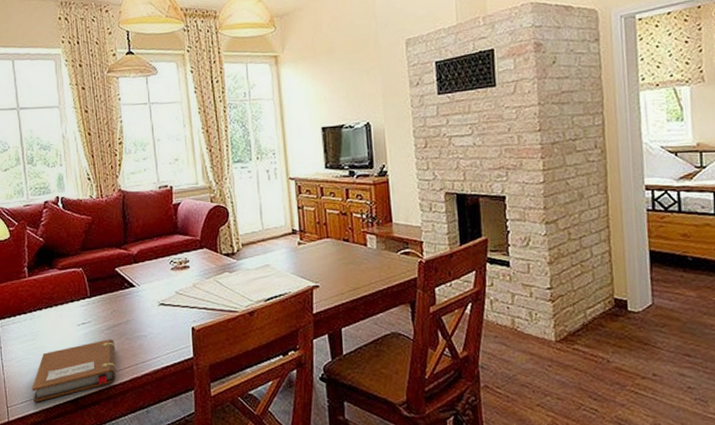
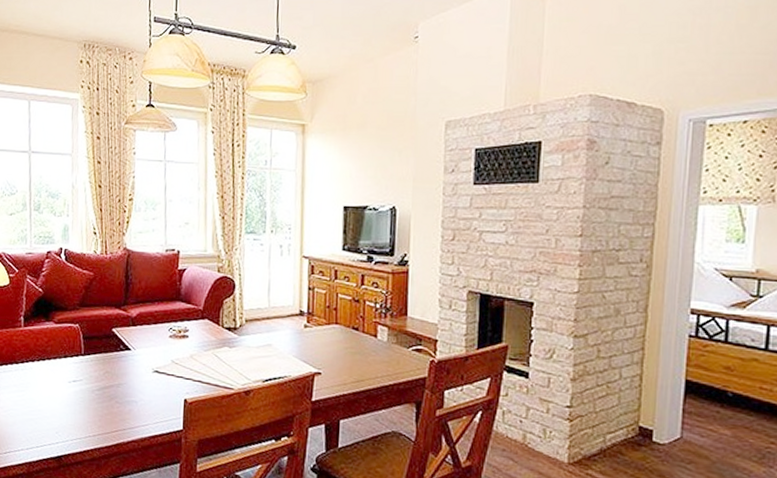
notebook: present [32,339,116,402] -> none [16,400,105,454]

